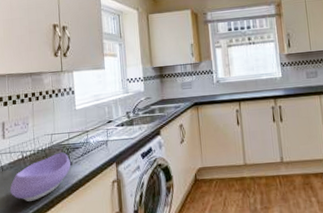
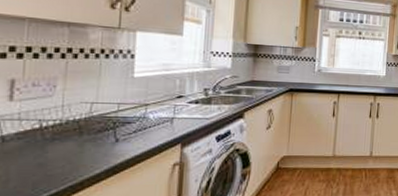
bowl: present [10,152,71,202] -> none [14,126,116,182]

